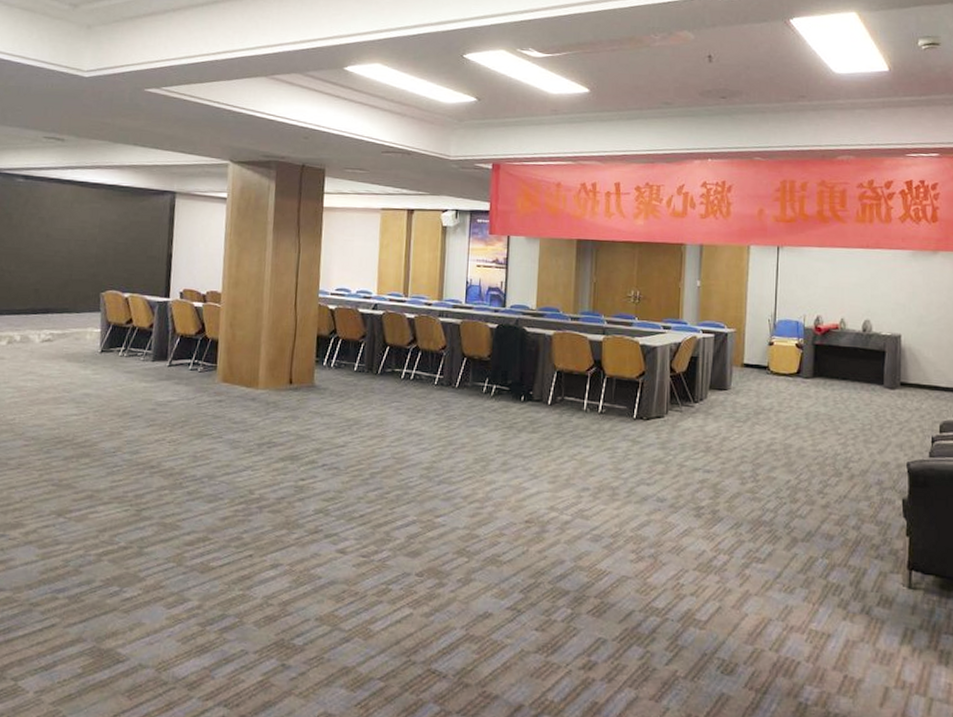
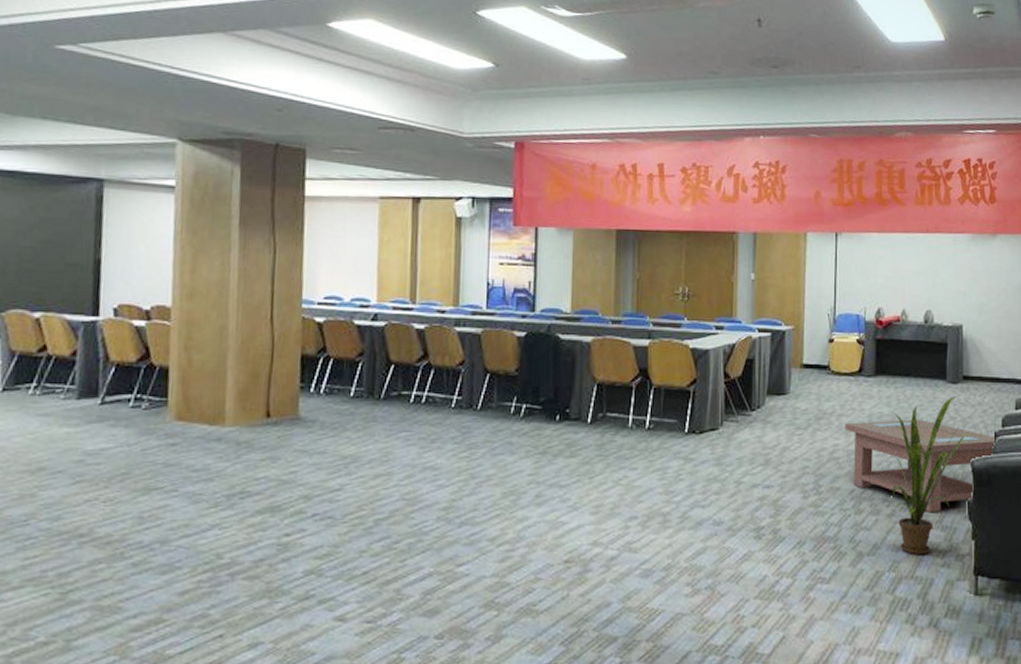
coffee table: none [783,418,934,507] -> present [845,419,997,512]
house plant: none [827,401,905,545] -> present [891,396,968,554]

